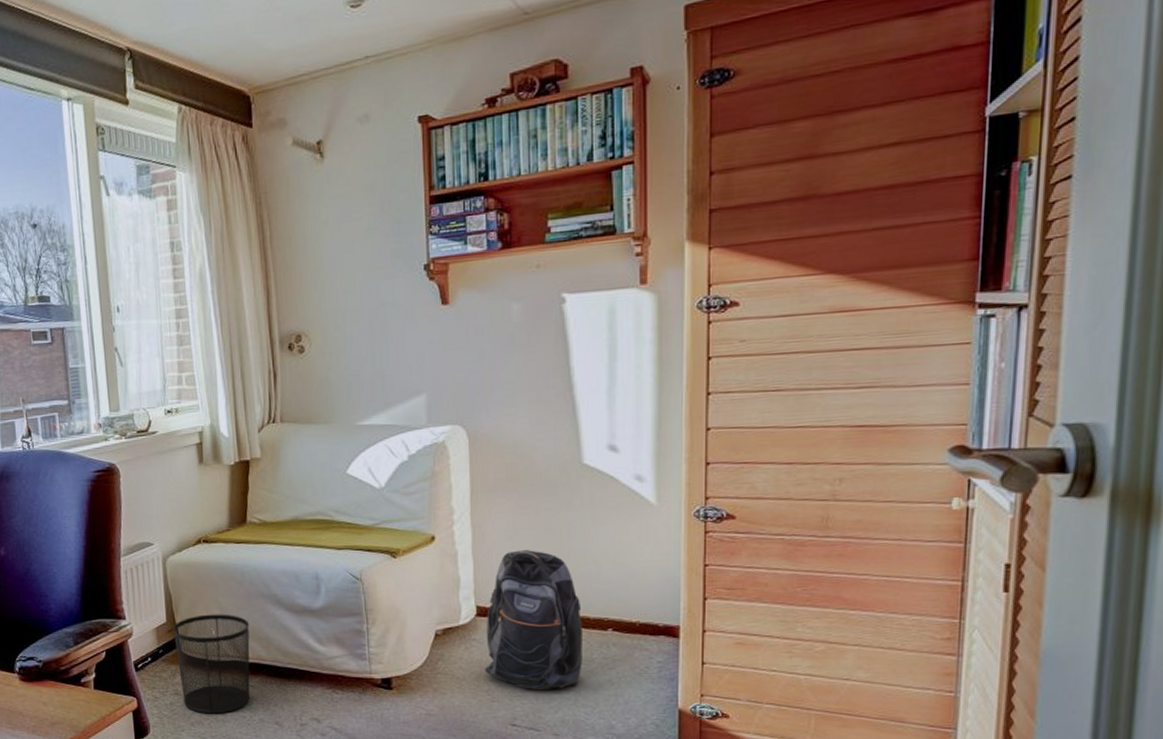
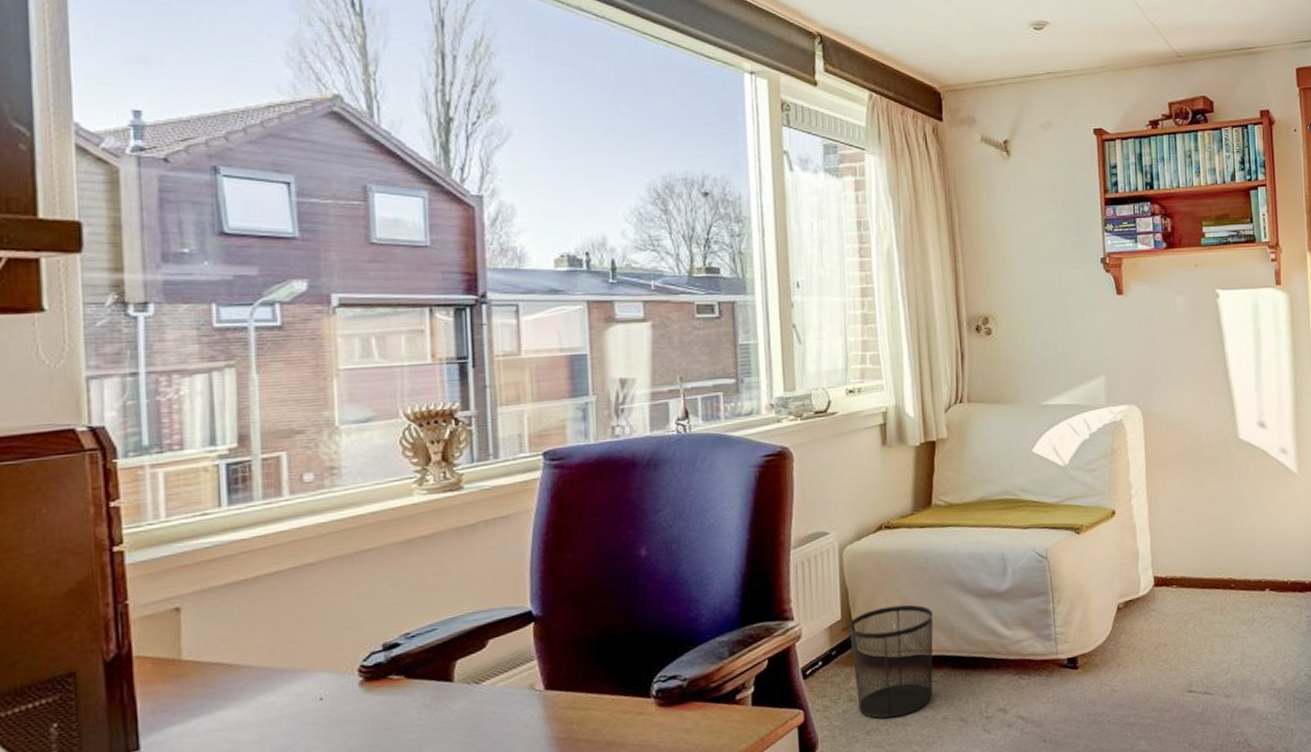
backpack: present [484,550,584,691] -> none [1162,519,1246,656]

